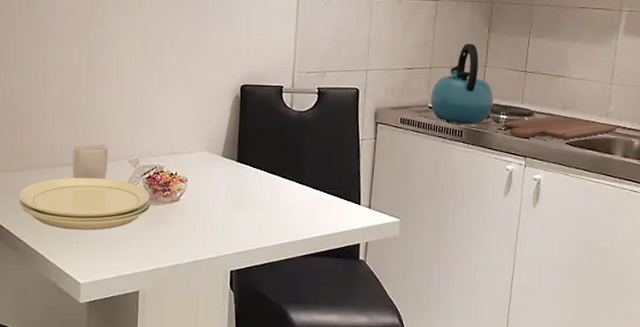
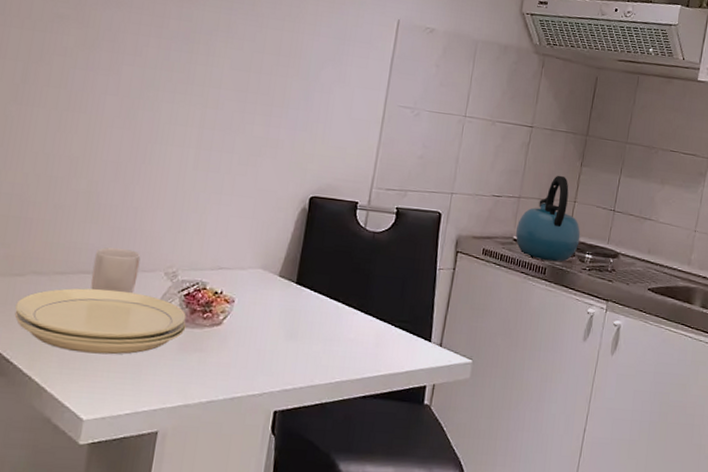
cutting board: present [503,115,617,141] -> none [588,259,697,287]

